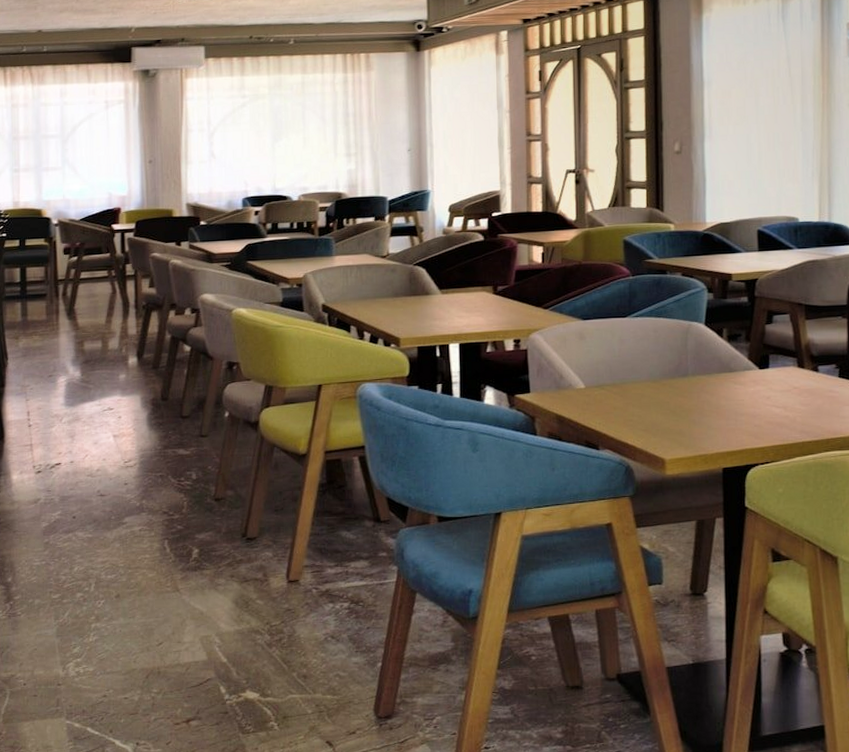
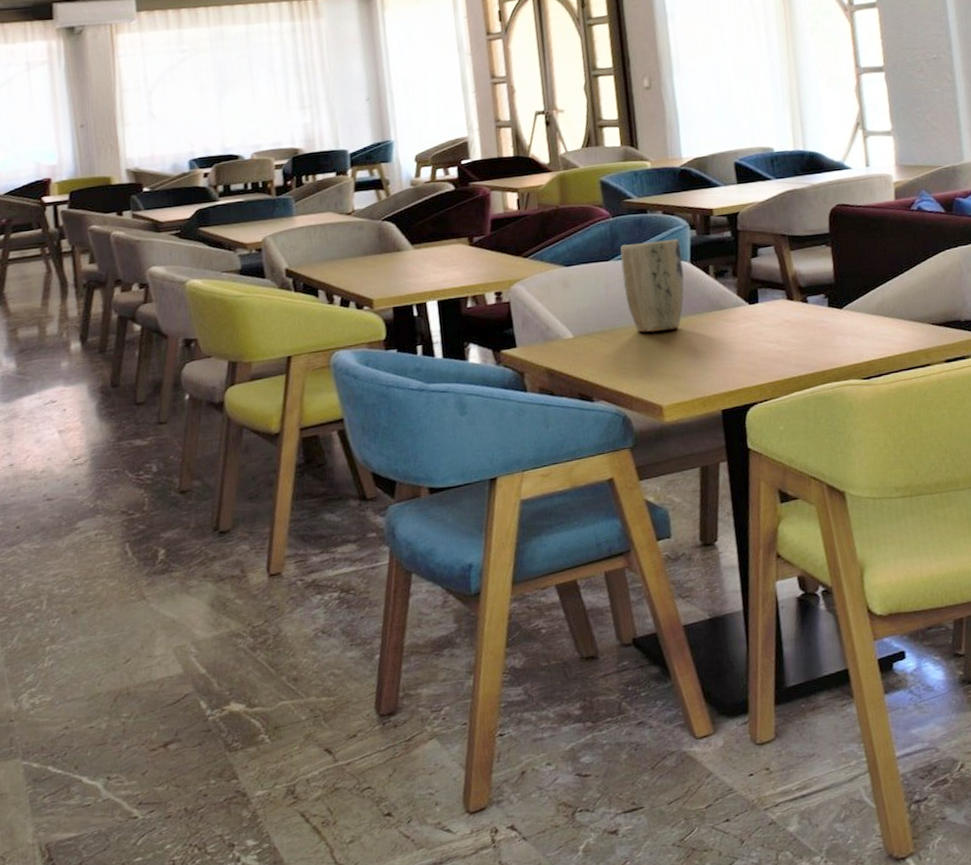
plant pot: none [637,300,698,389] -> present [620,238,684,333]

